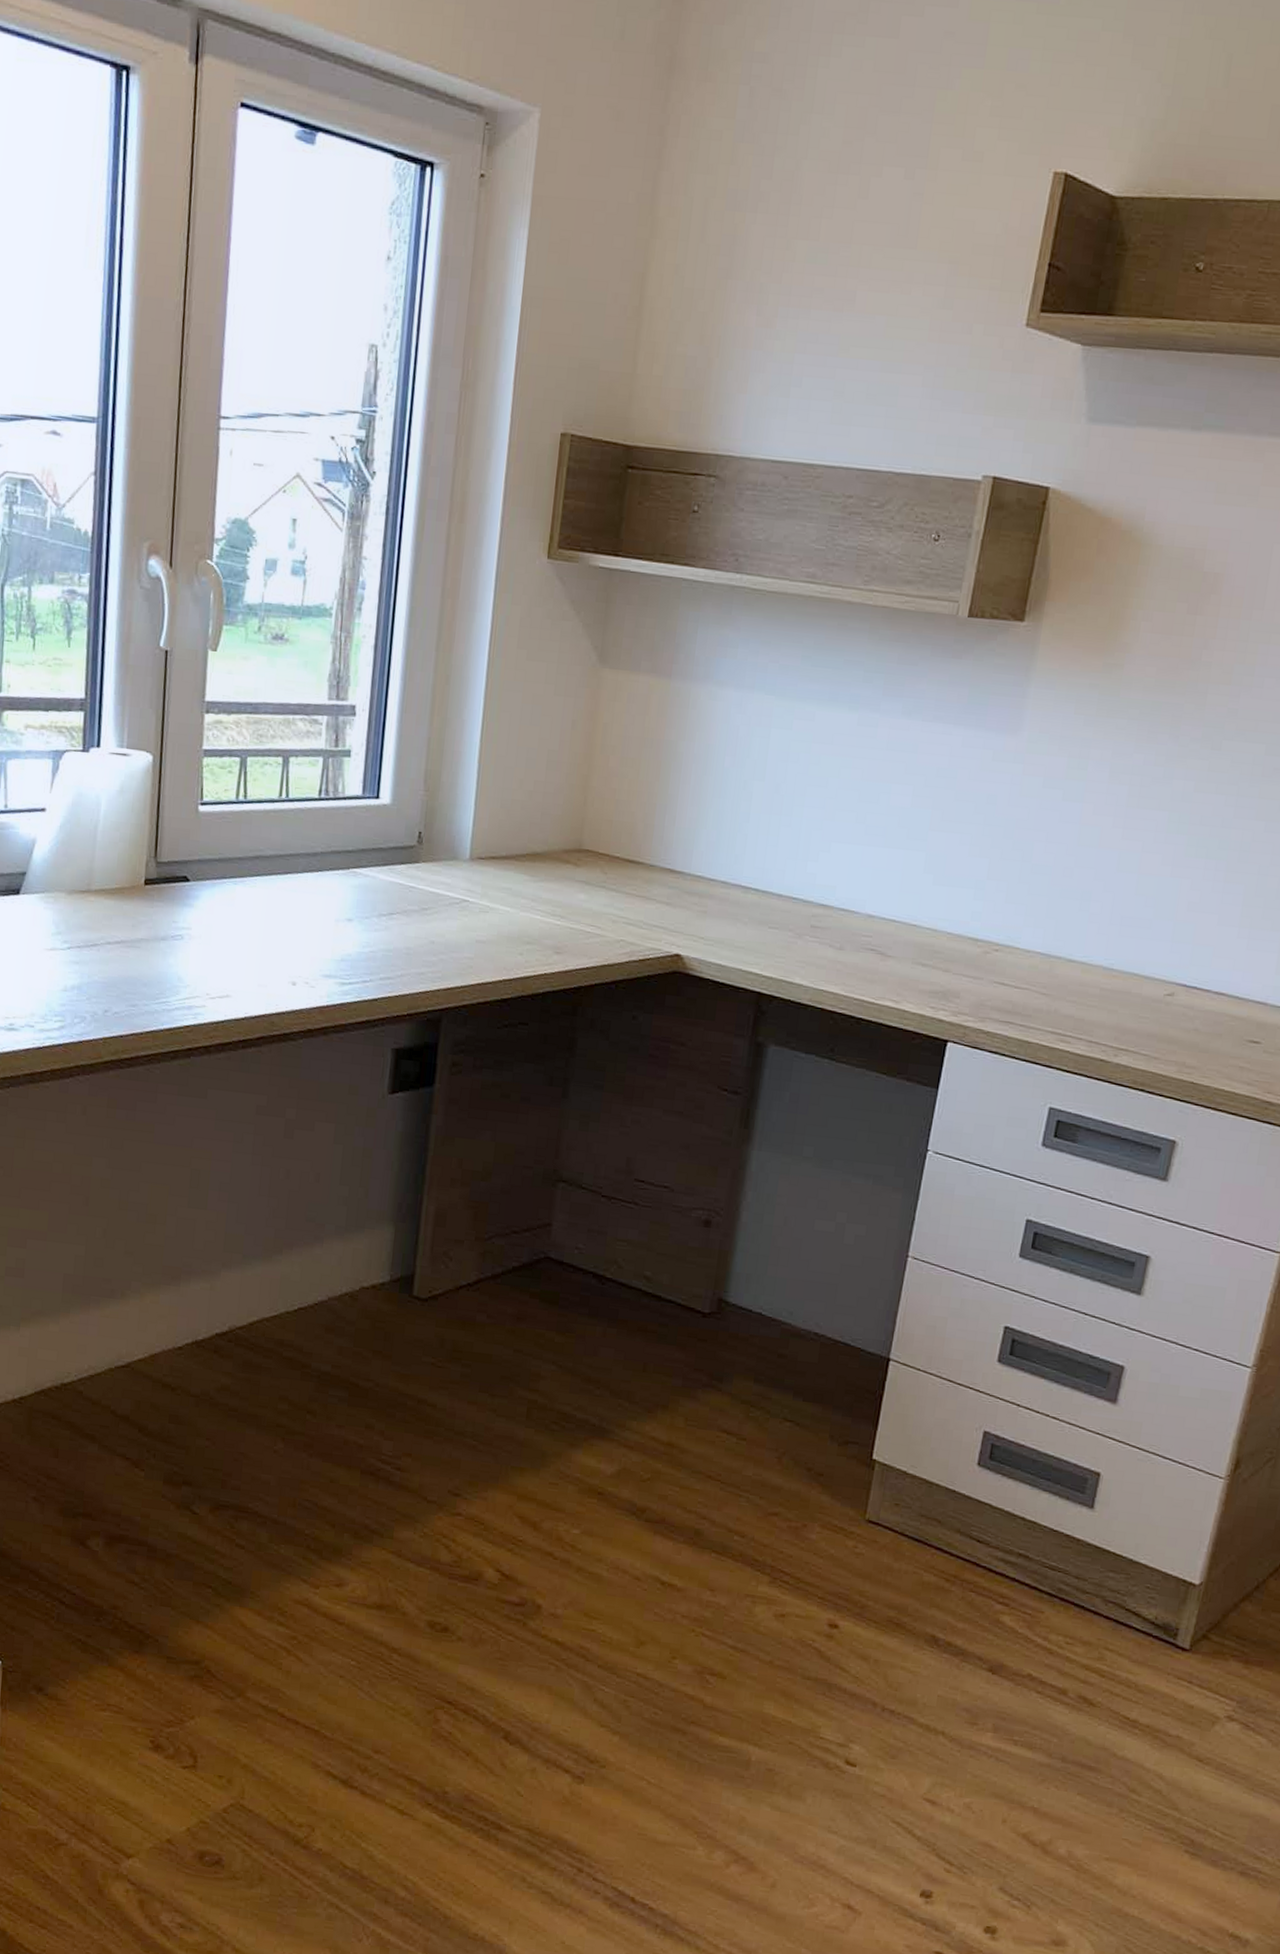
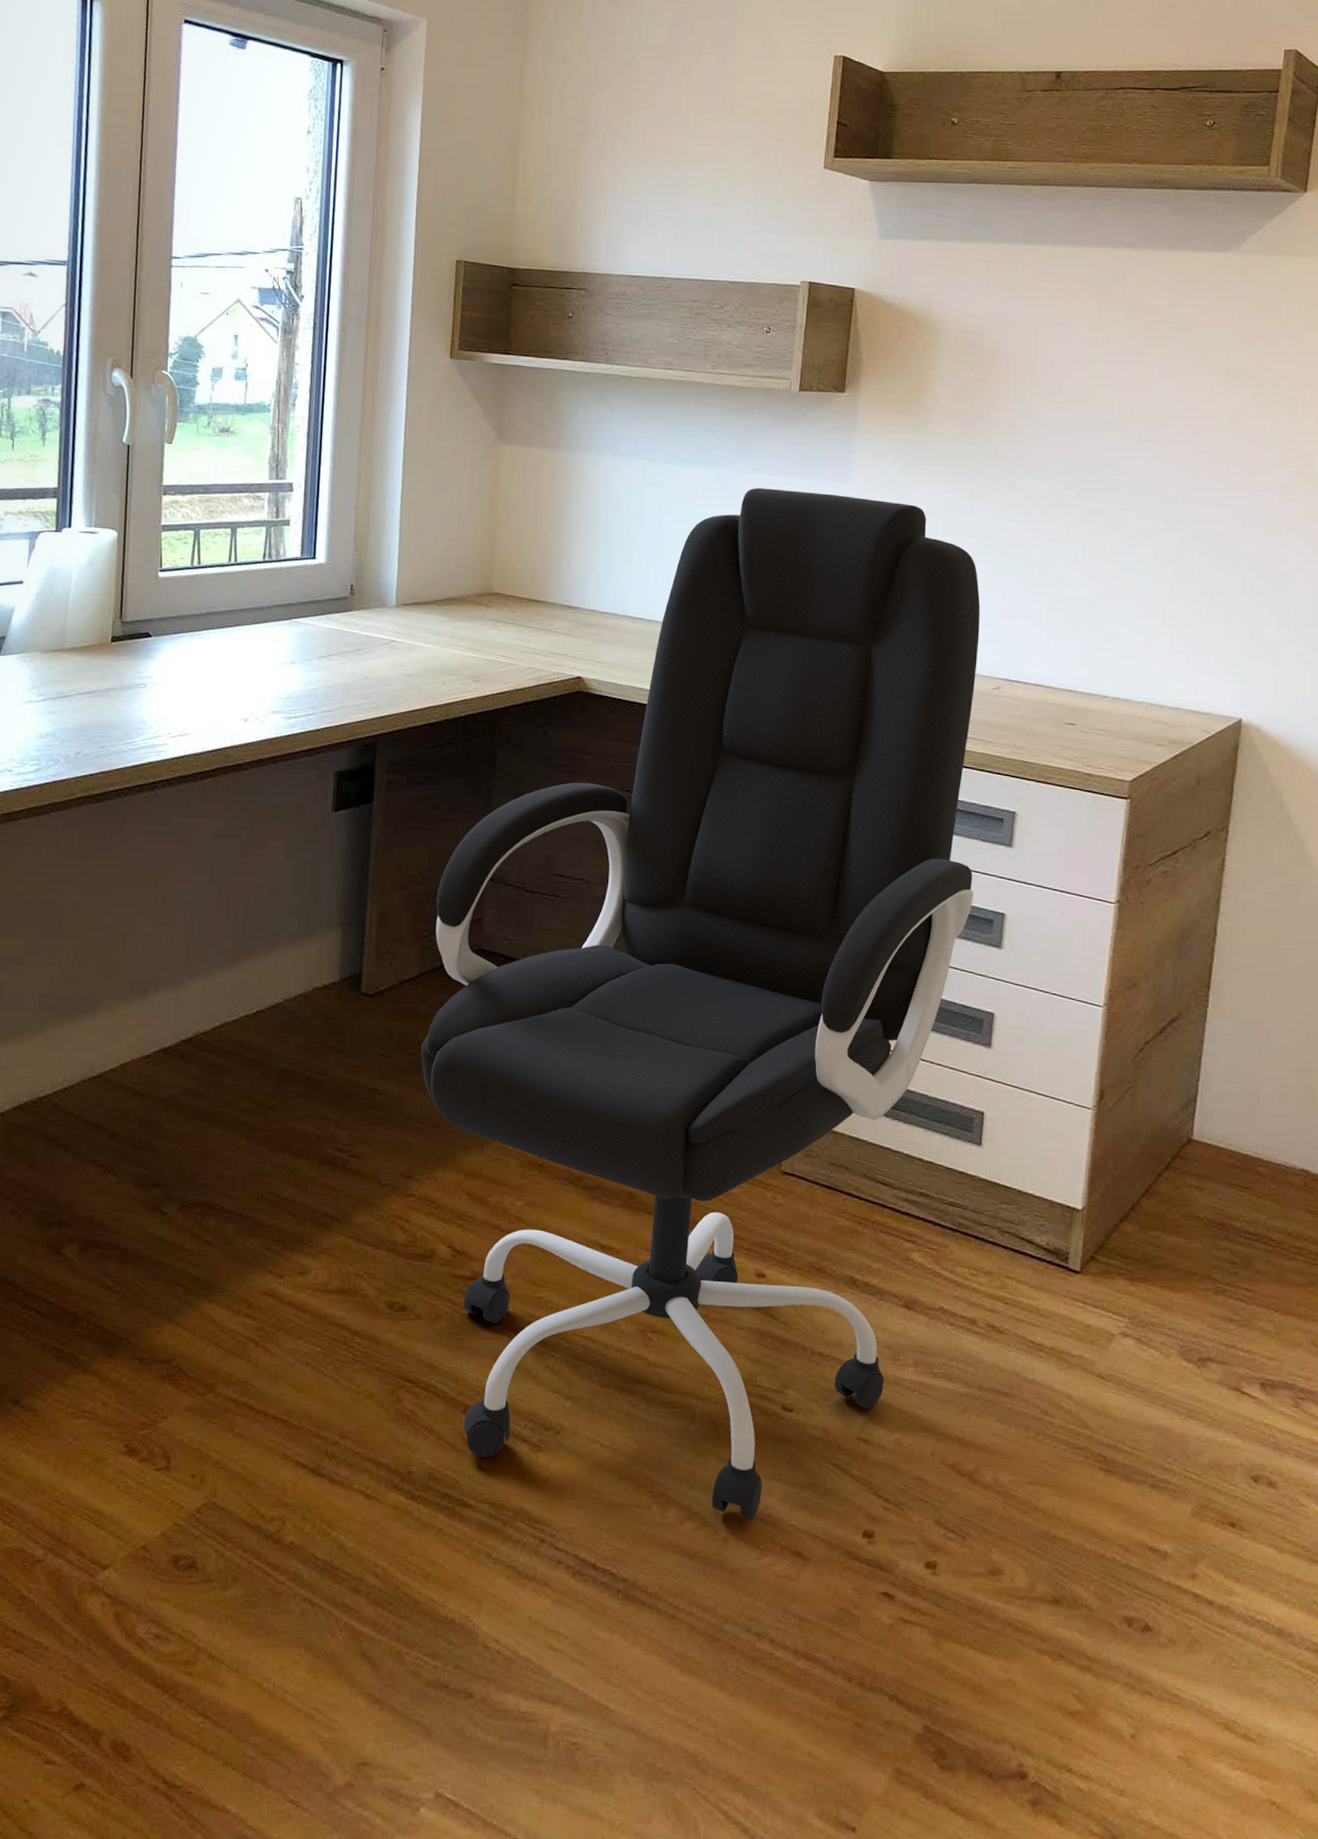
office chair: none [475,736,1164,1870] -> present [420,487,980,1521]

